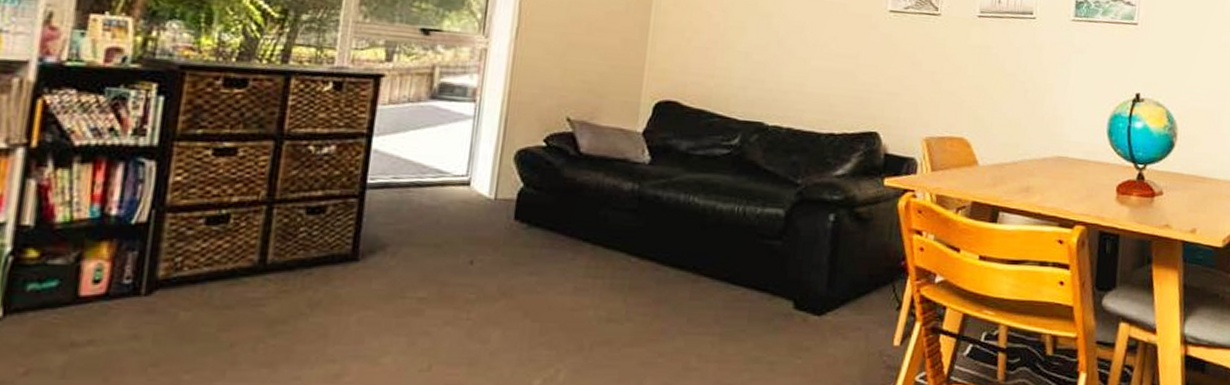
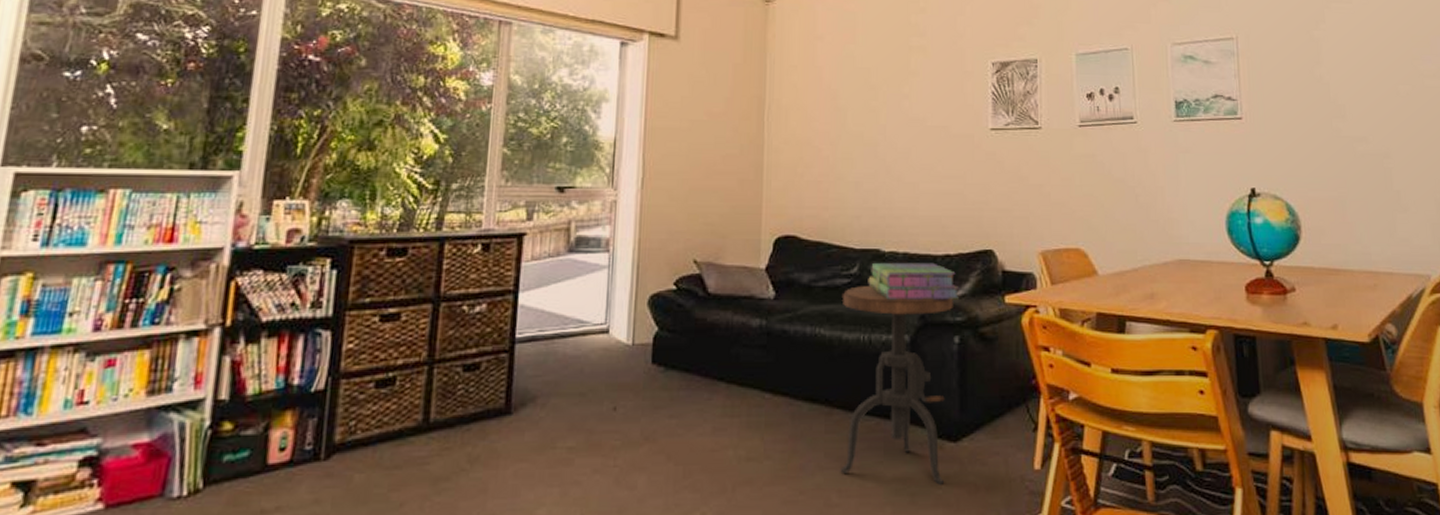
side table: none [702,157,833,355] -> present [840,286,953,485]
stack of books: none [748,135,840,179] -> present [868,262,959,300]

